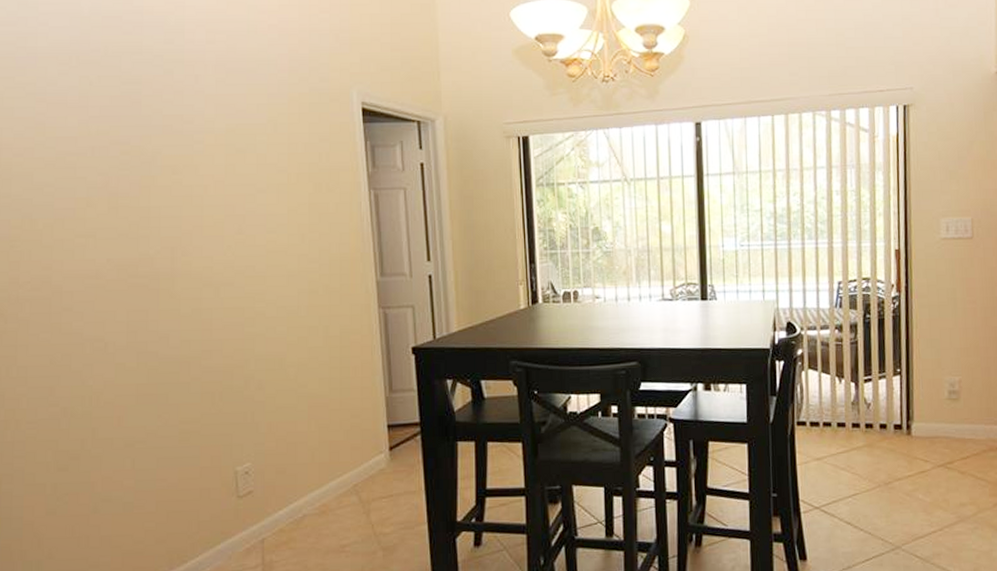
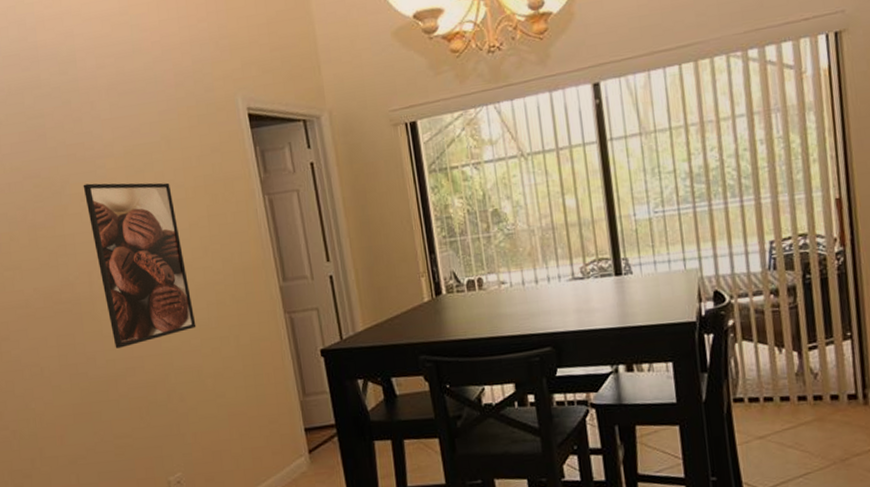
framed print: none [176,157,284,329] -> present [83,182,197,348]

